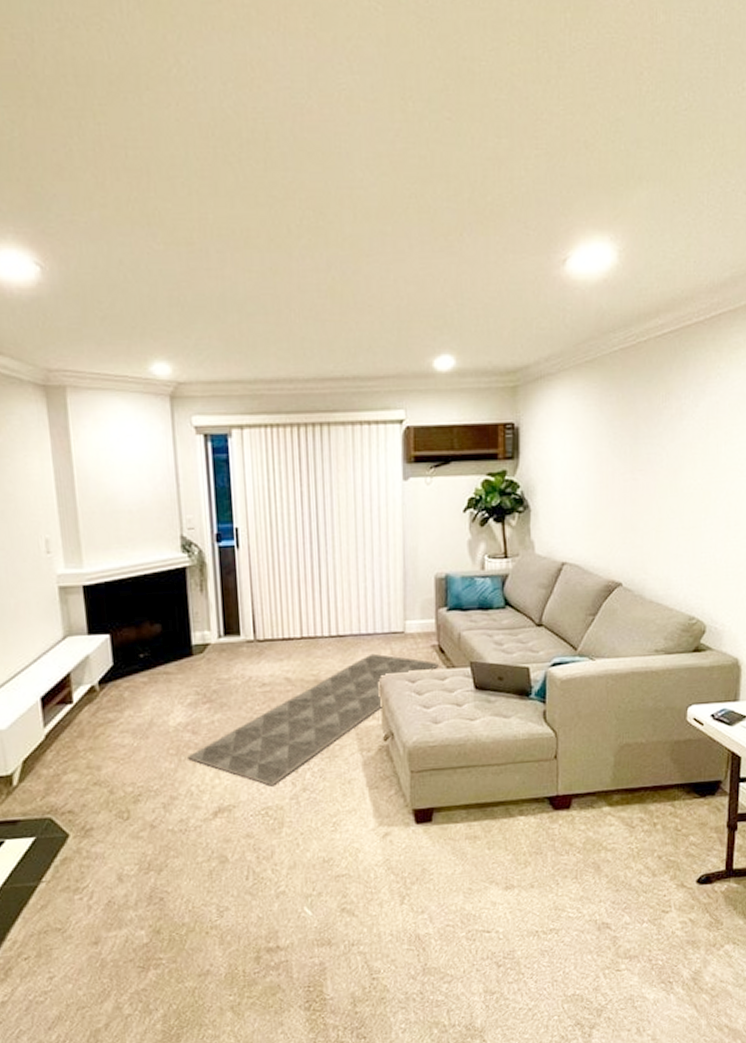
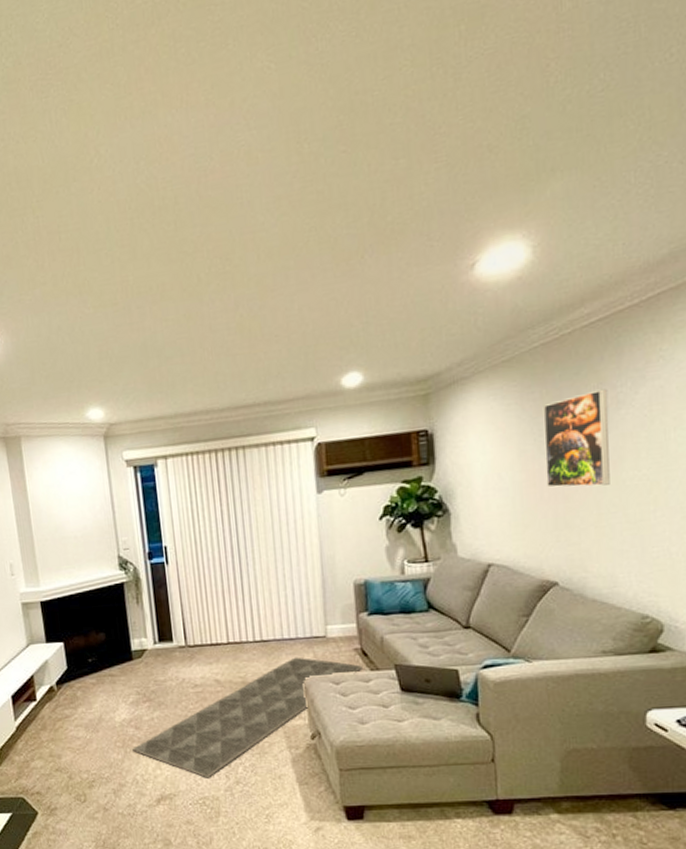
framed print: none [617,399,674,492] -> present [543,388,610,488]

